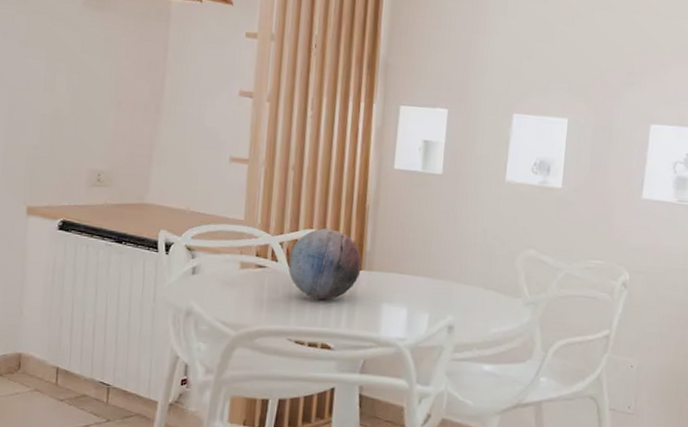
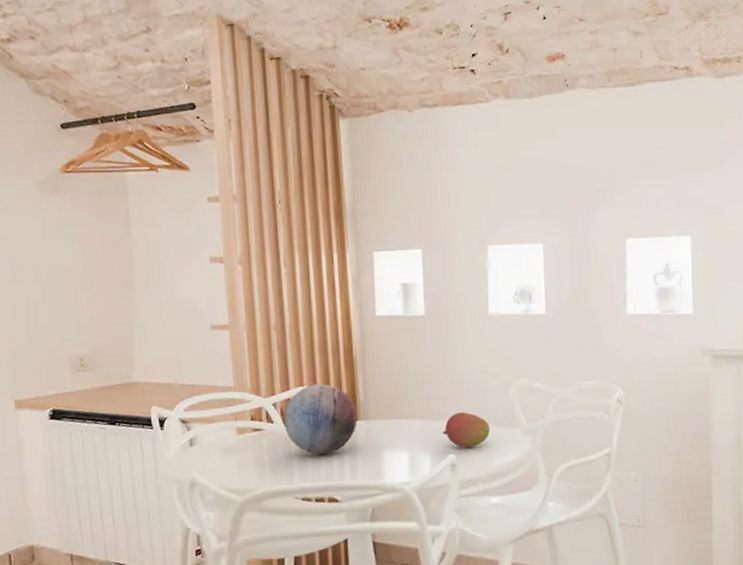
fruit: none [443,275,492,312] -> present [442,412,490,448]

